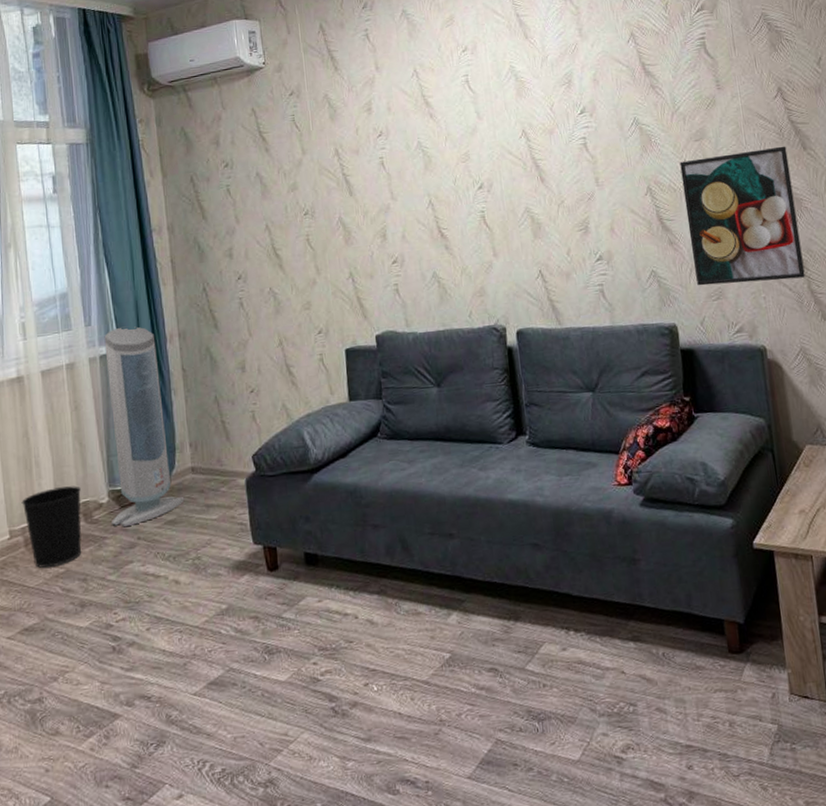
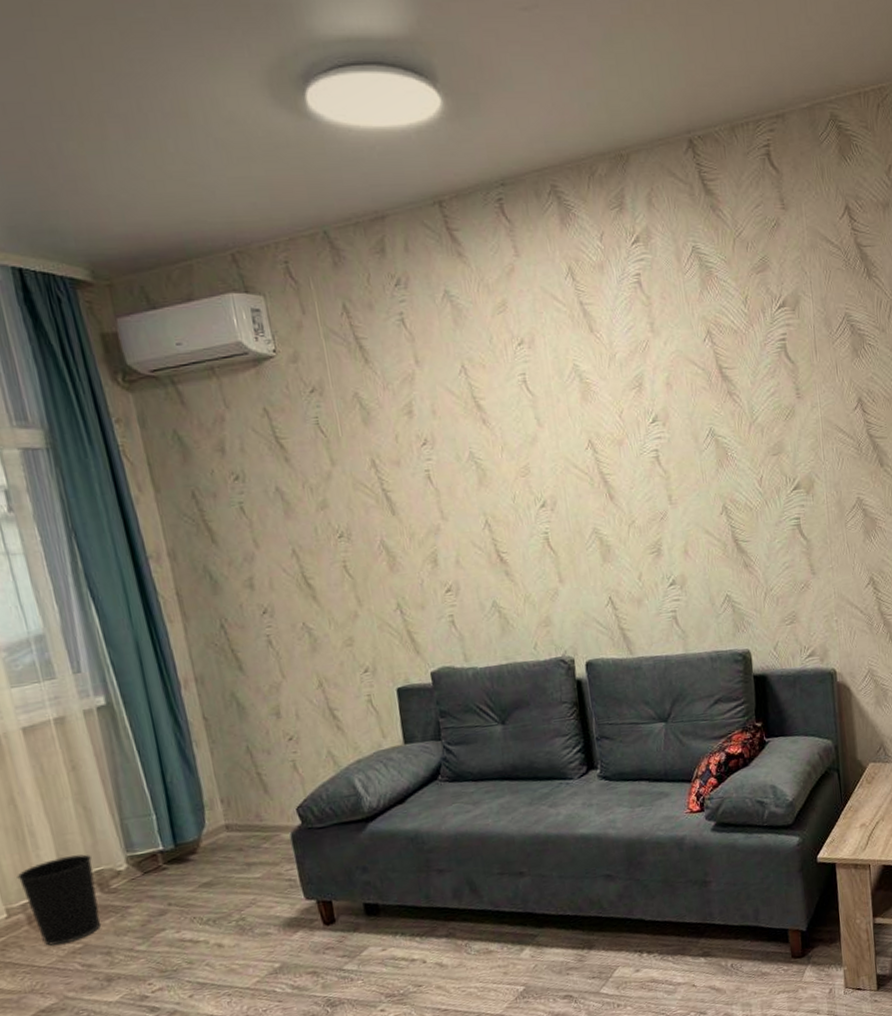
air purifier: present [104,326,185,527] -> none [100,671,220,894]
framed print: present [679,146,806,286] -> none [756,462,876,610]

